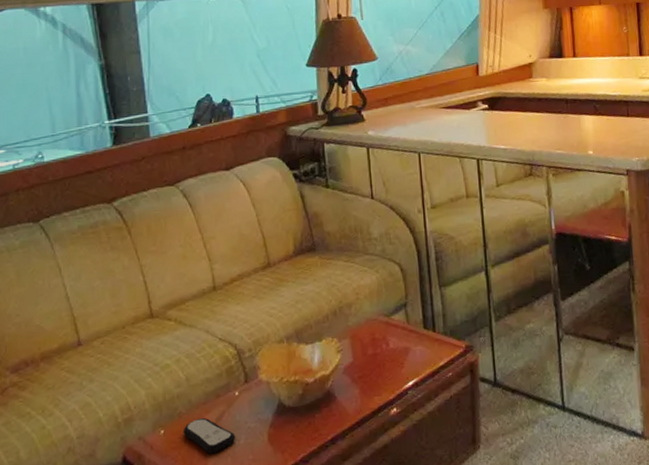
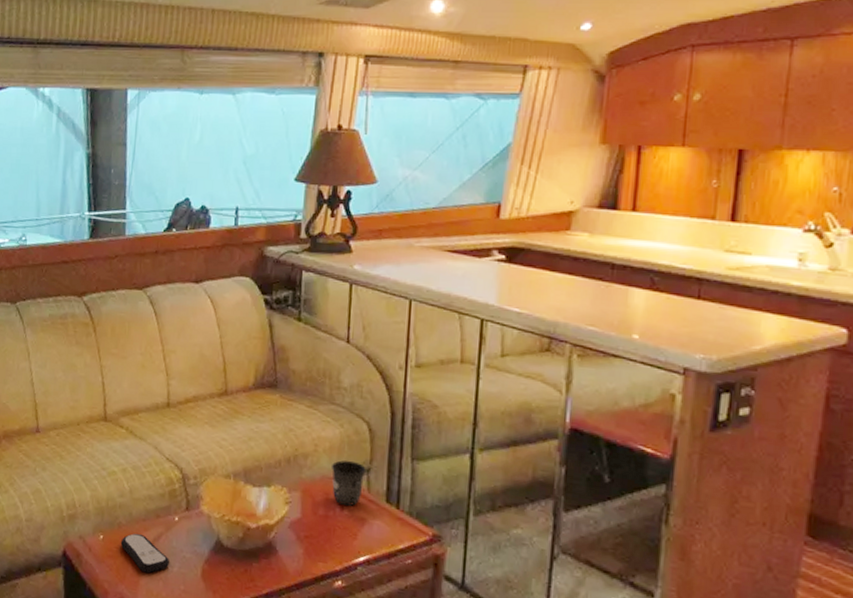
mug: none [374,300,403,342] -> present [332,460,366,507]

